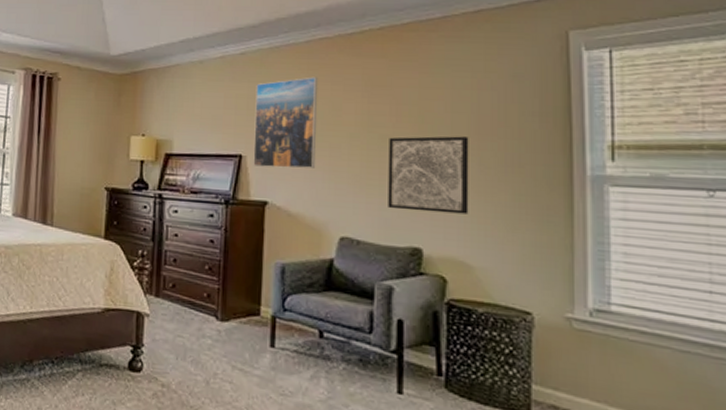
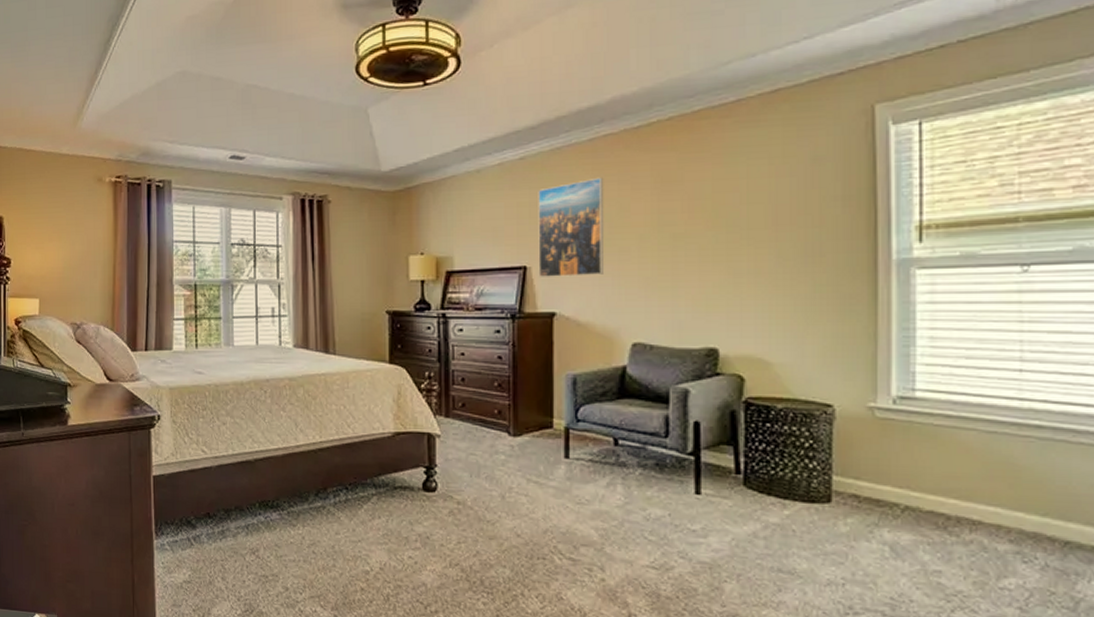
wall art: present [388,136,469,215] -> none [681,228,767,310]

